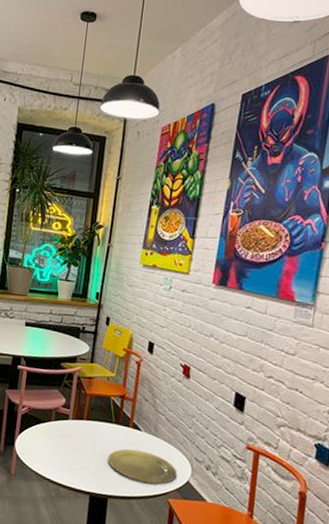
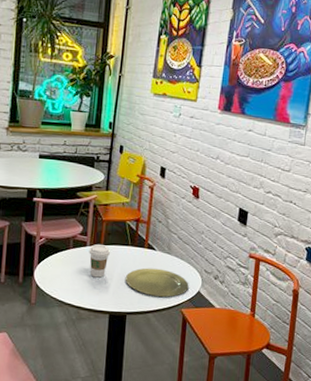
coffee cup: none [71,418,94,455] -> present [89,243,111,278]

